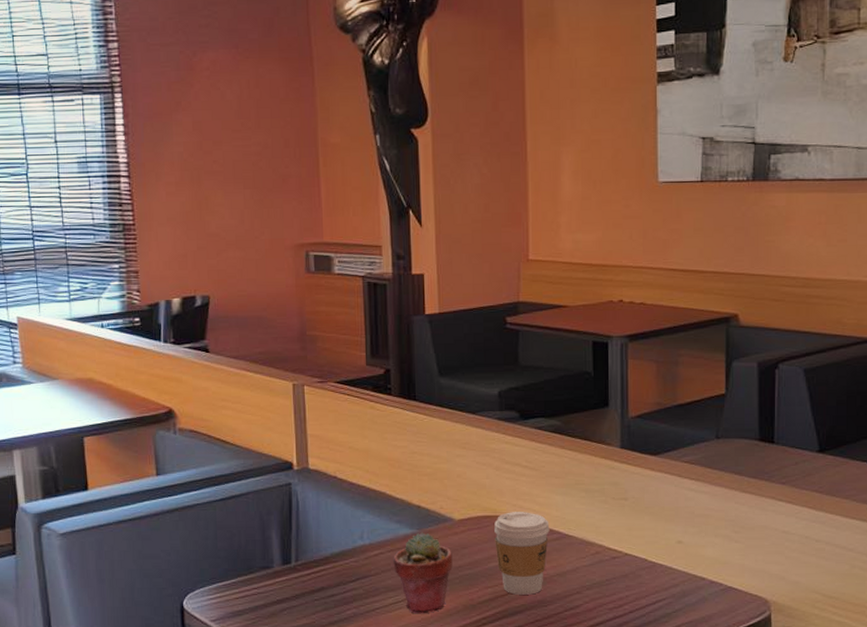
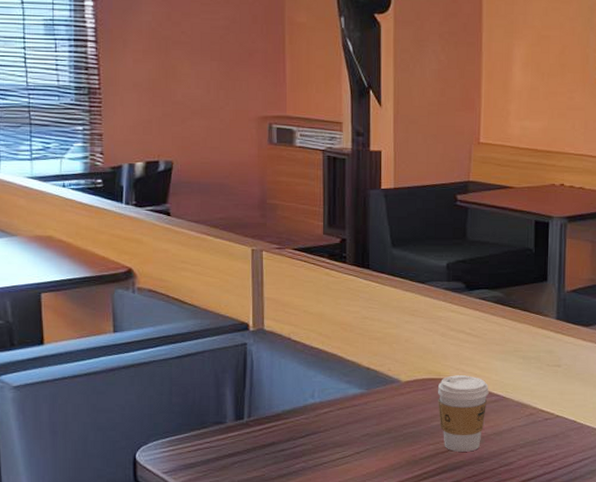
potted succulent: present [393,532,453,614] -> none [342,392,398,469]

